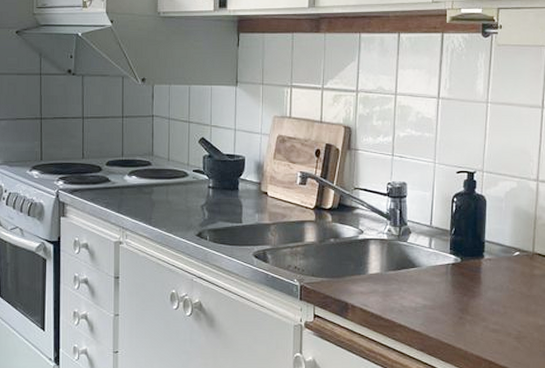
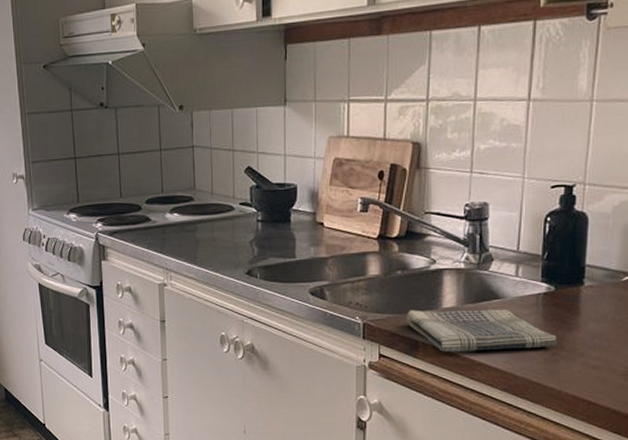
dish towel: none [337,275,464,315] -> present [405,309,558,353]

